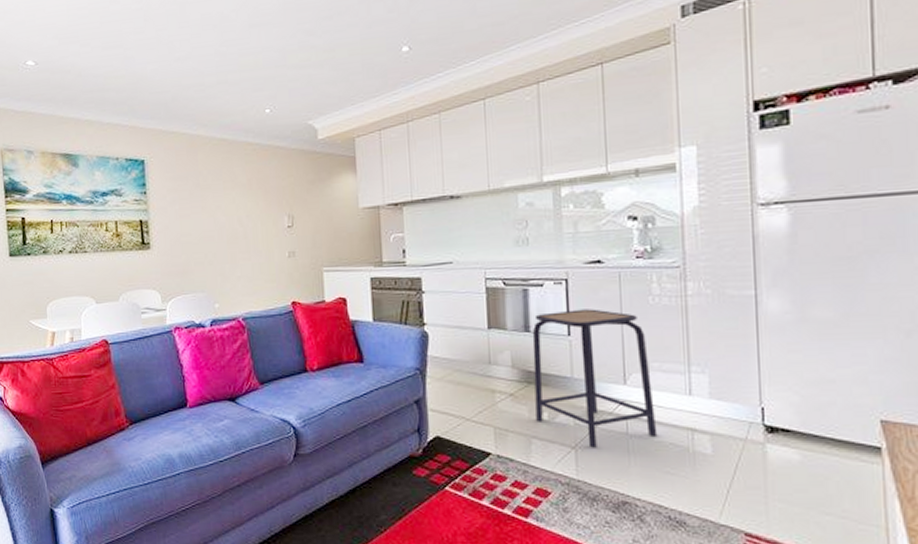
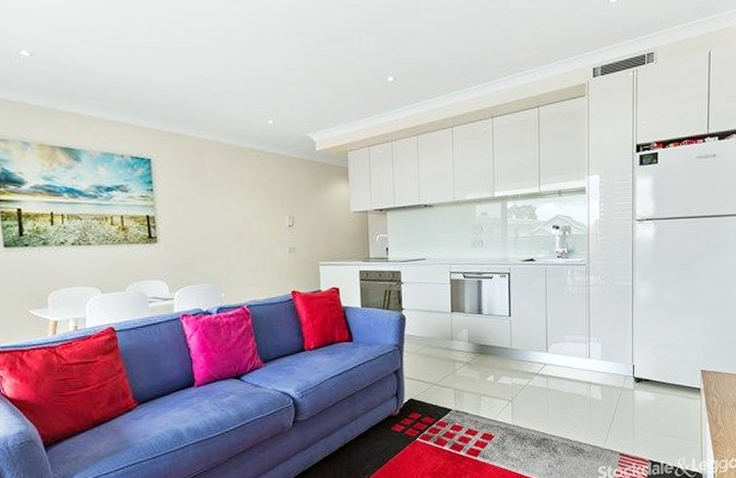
bar stool: present [532,309,658,448] -> none [483,296,567,401]

